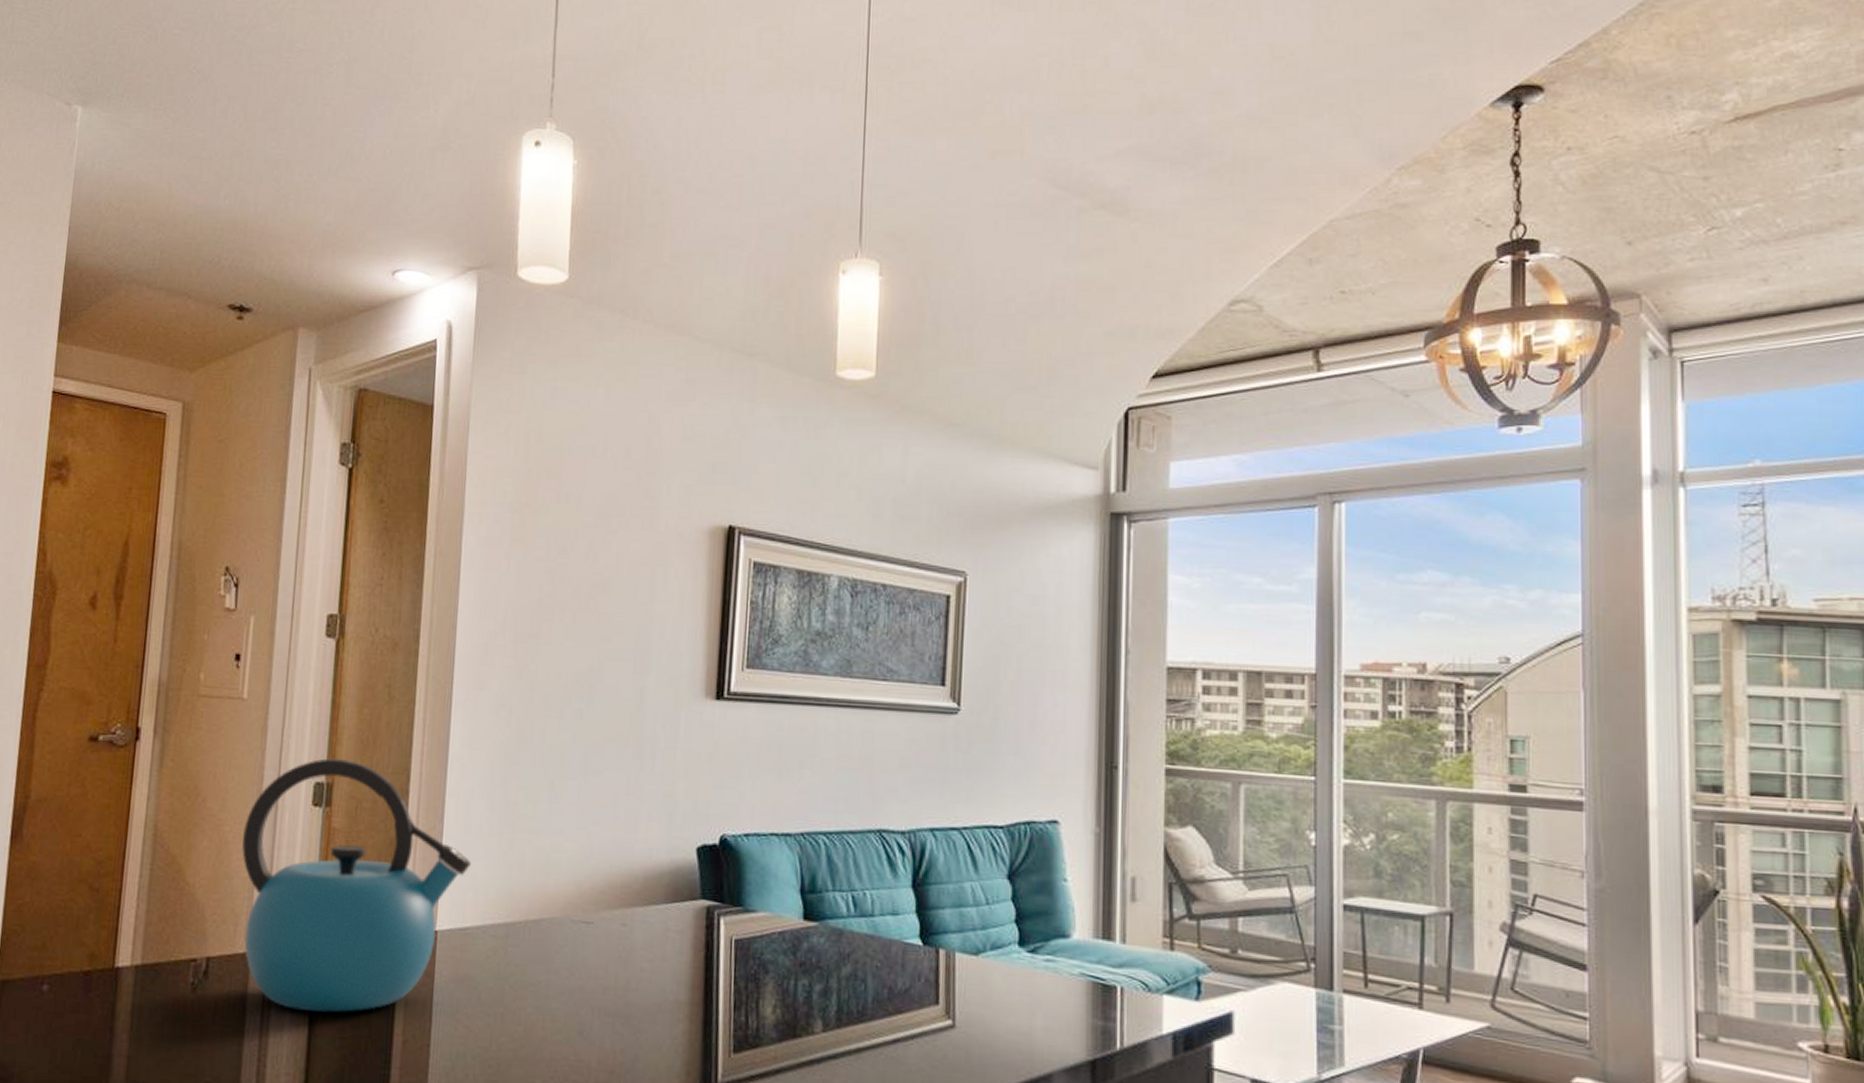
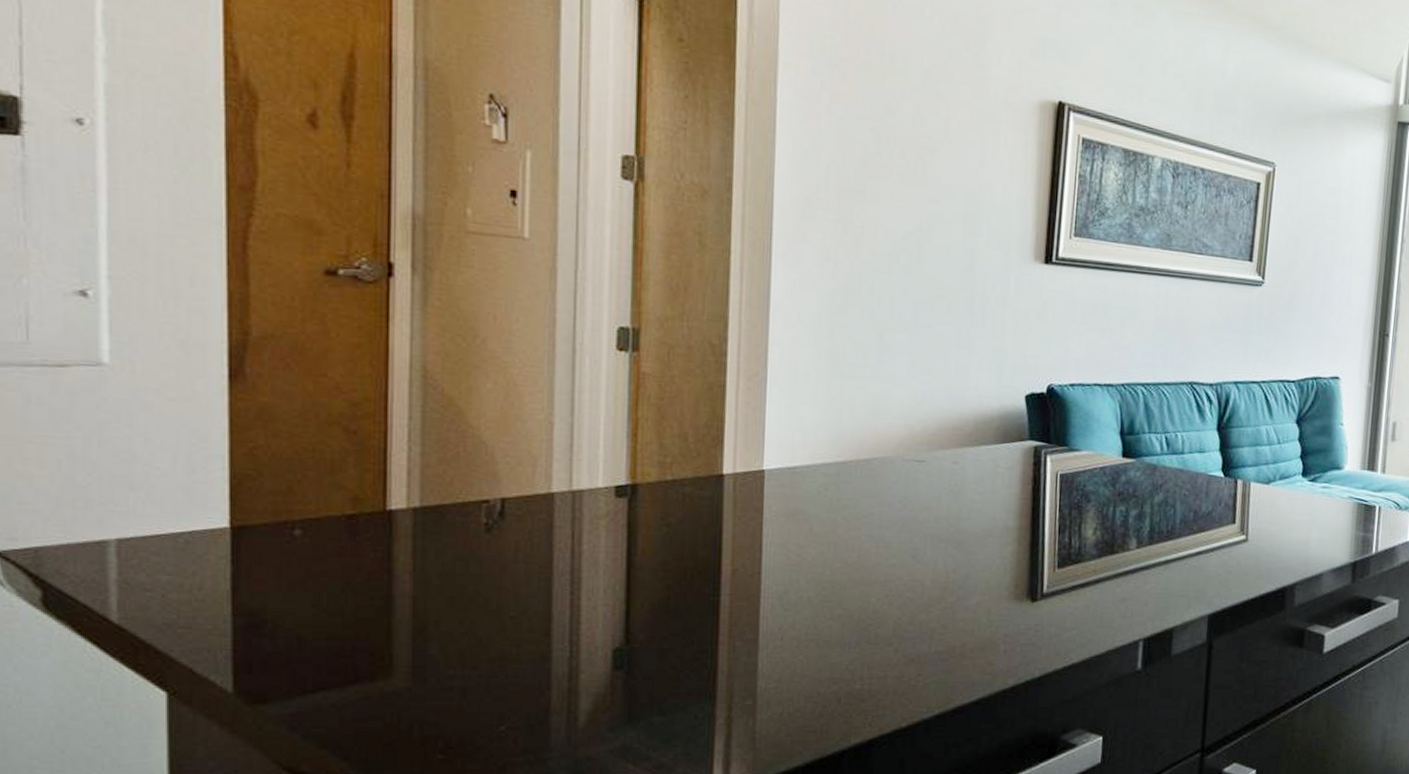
kettle: present [242,757,472,1013] -> none [536,302,799,547]

